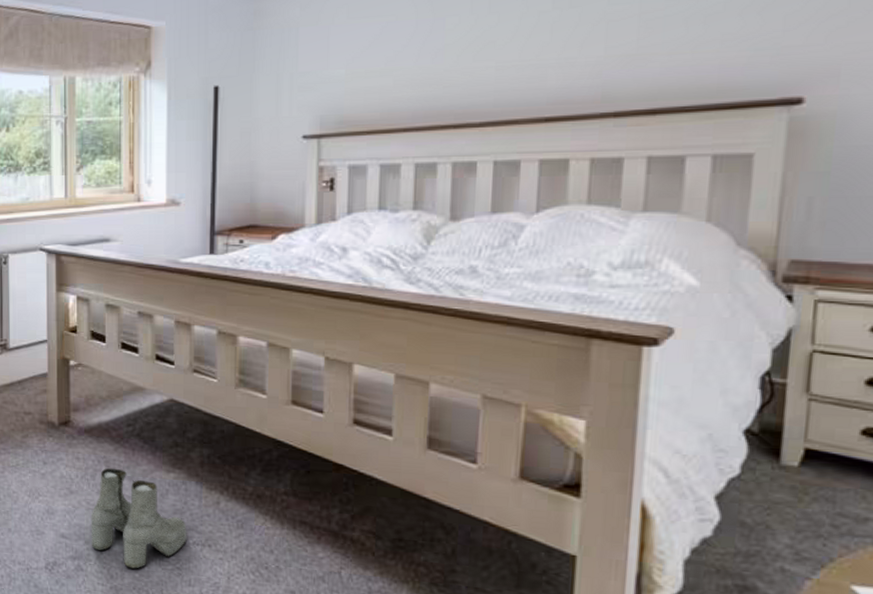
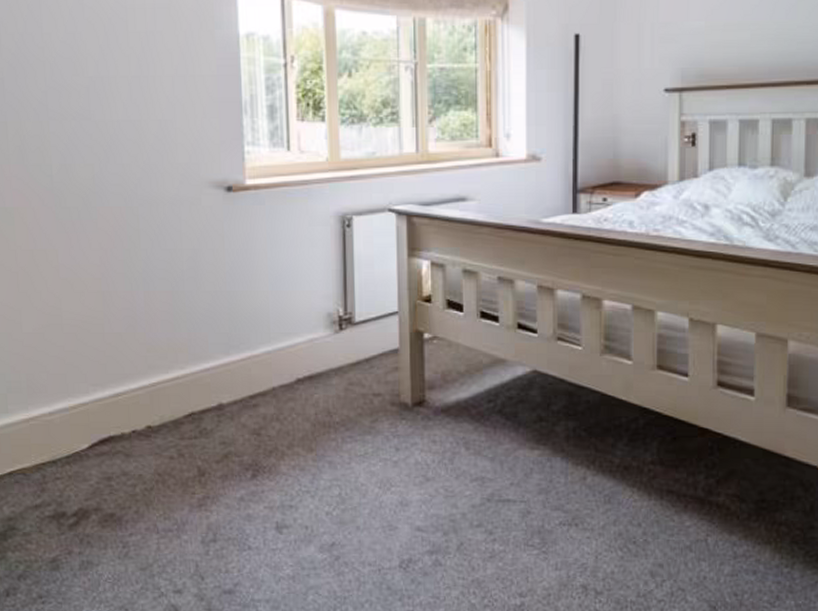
boots: present [91,467,187,569] -> none [449,449,553,557]

